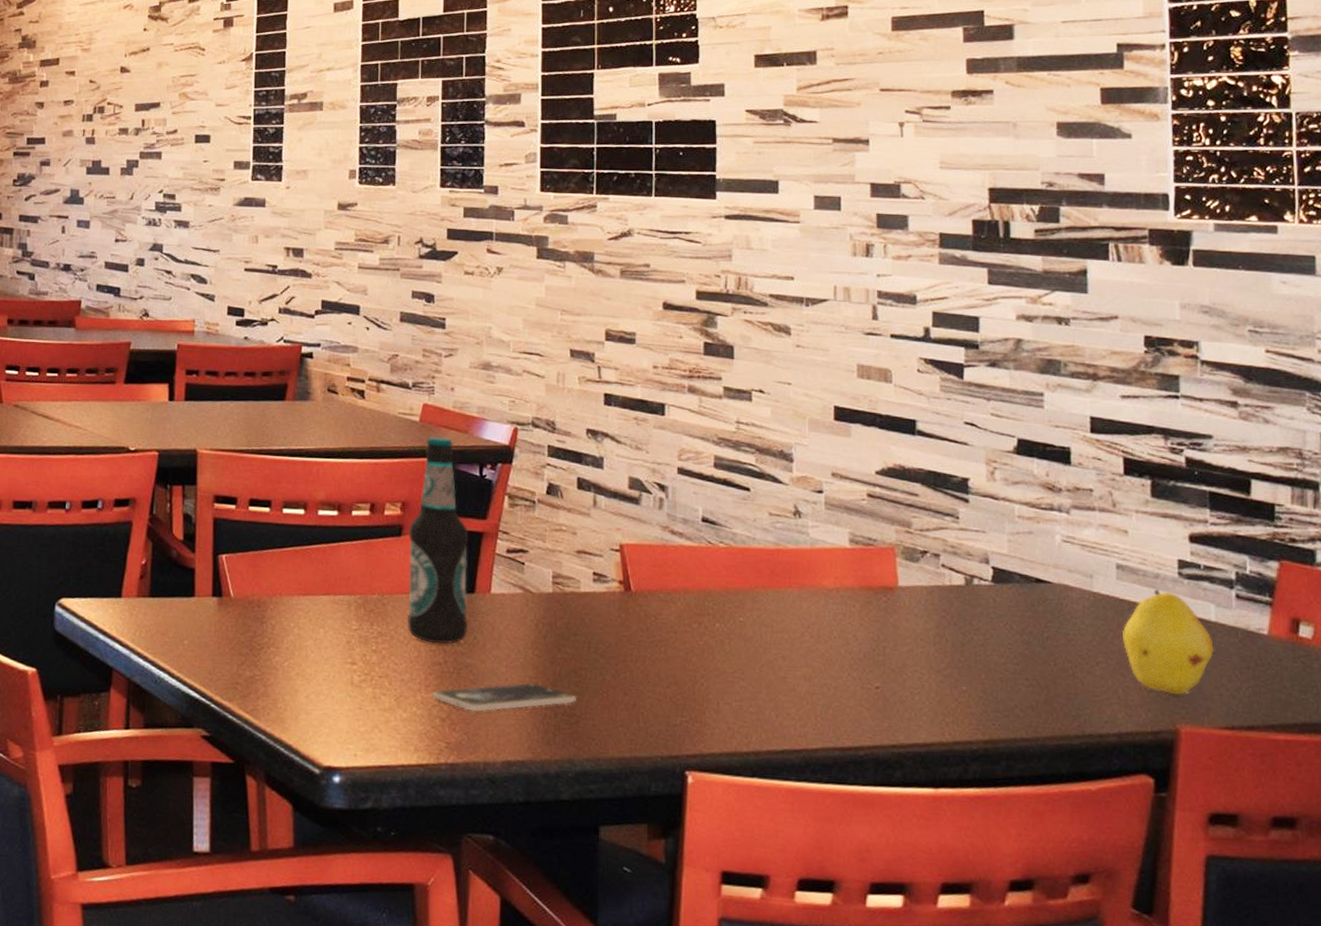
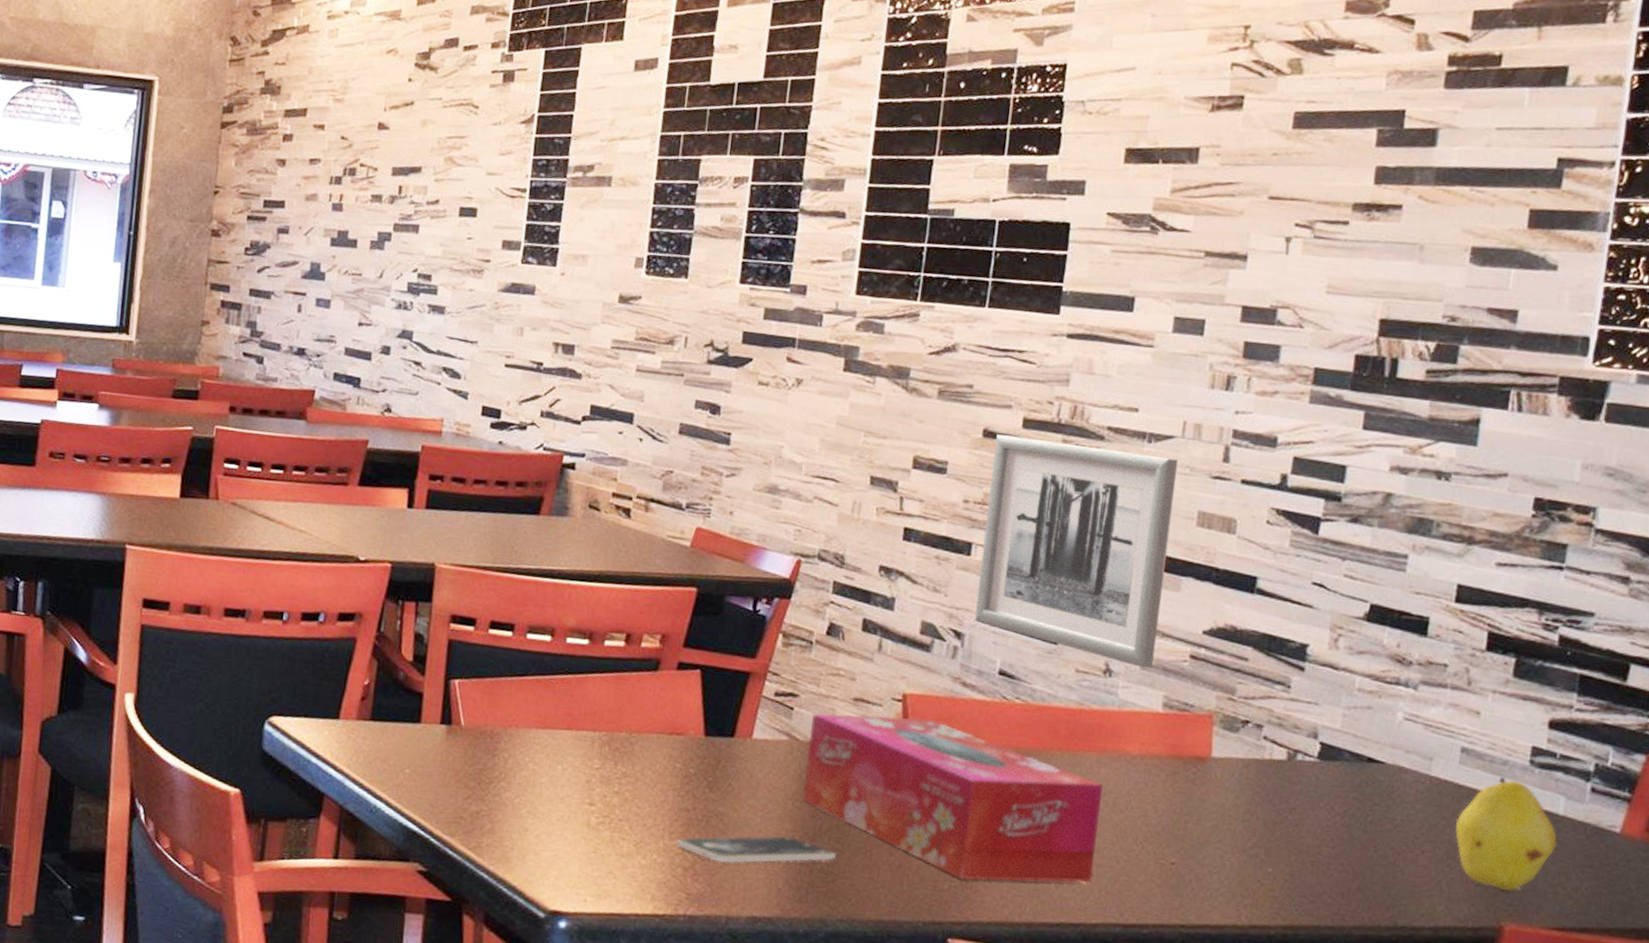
bottle: present [408,437,469,644] -> none [656,565,734,790]
tissue box: none [541,565,808,715] -> present [802,713,1103,883]
wall art: none [674,306,836,508] -> present [974,434,1179,669]

